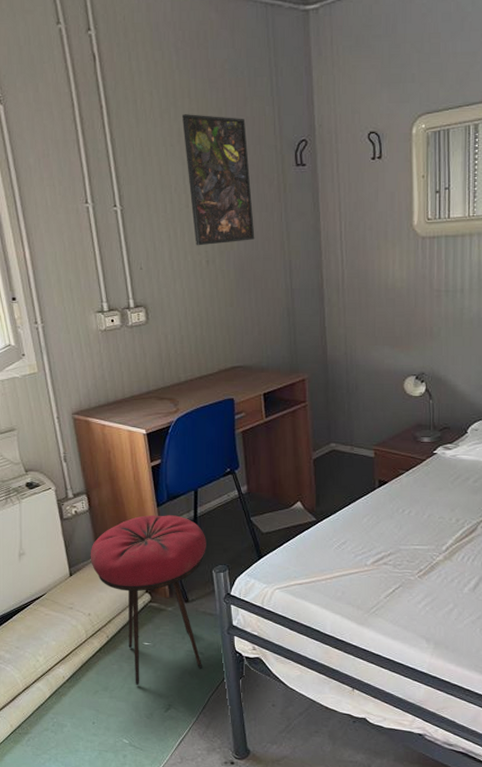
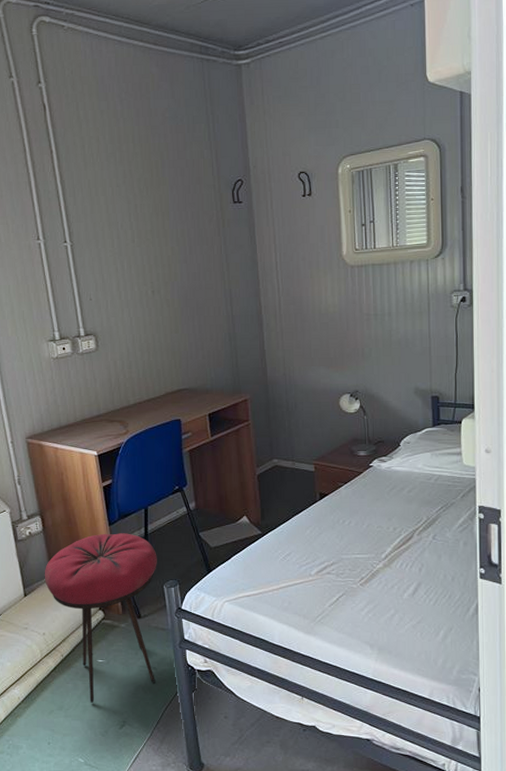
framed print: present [181,114,255,246] -> none [126,157,197,278]

